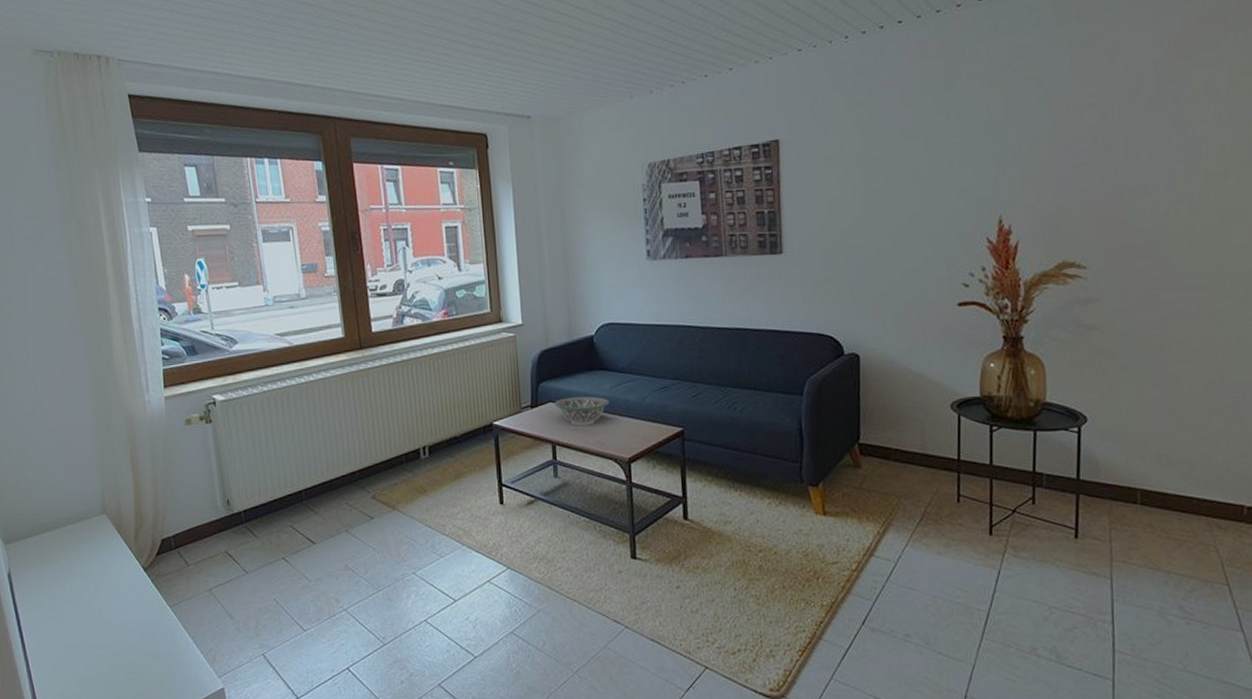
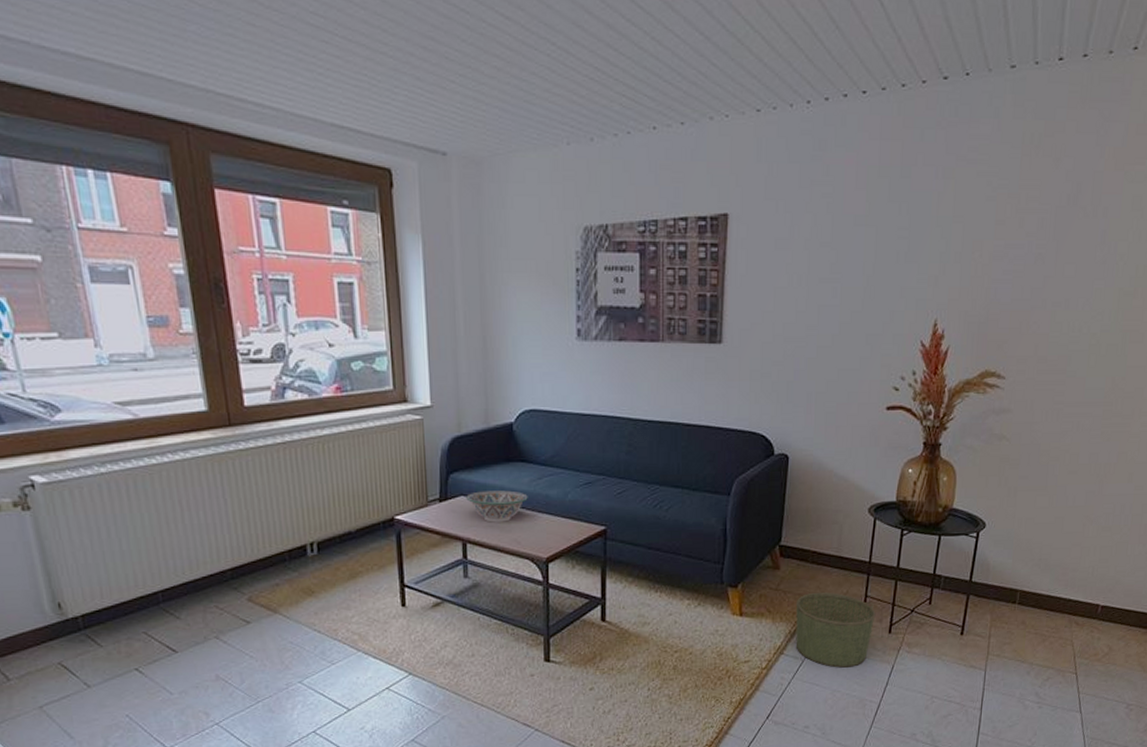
basket: none [881,490,972,572] -> present [795,592,876,668]

